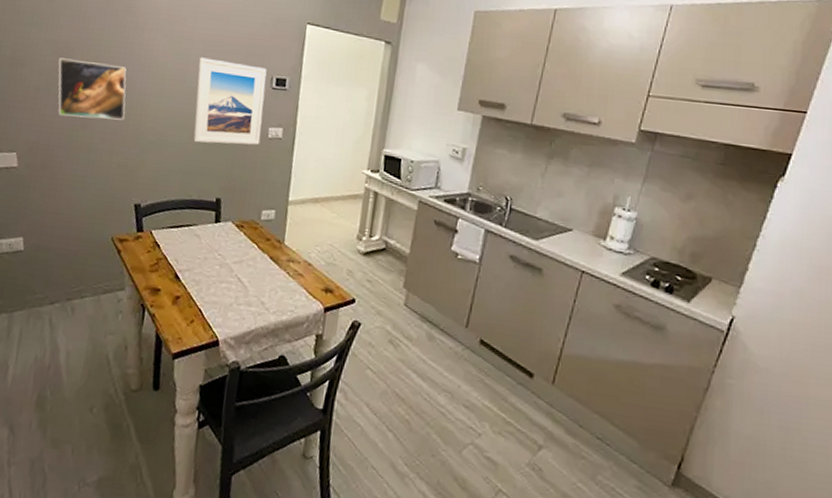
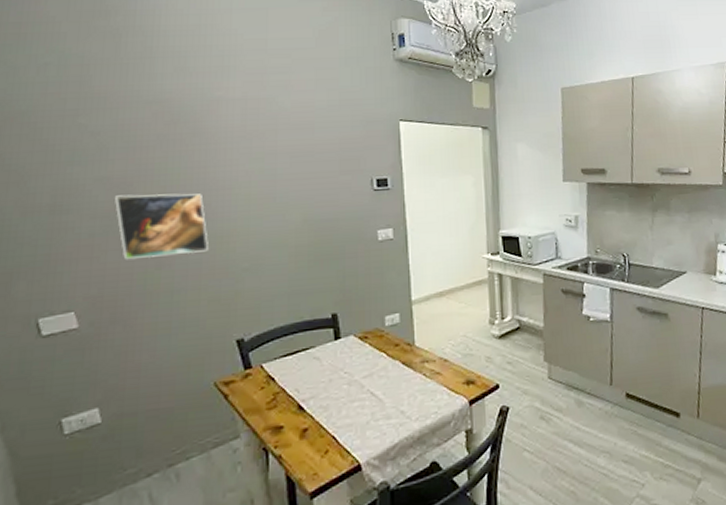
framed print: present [193,57,267,145] -> none [286,169,371,259]

